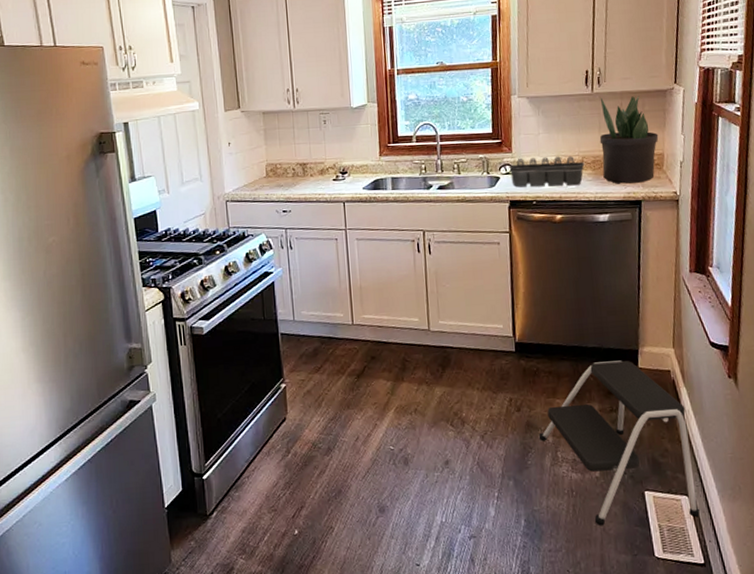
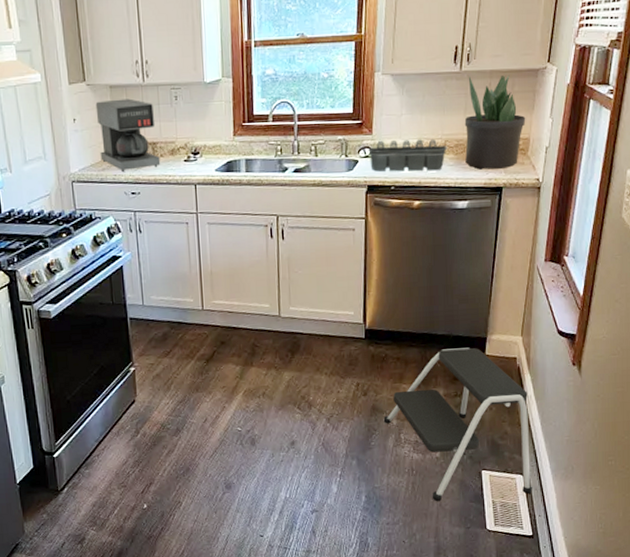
coffee maker: none [249,123,311,191] -> present [95,98,161,172]

